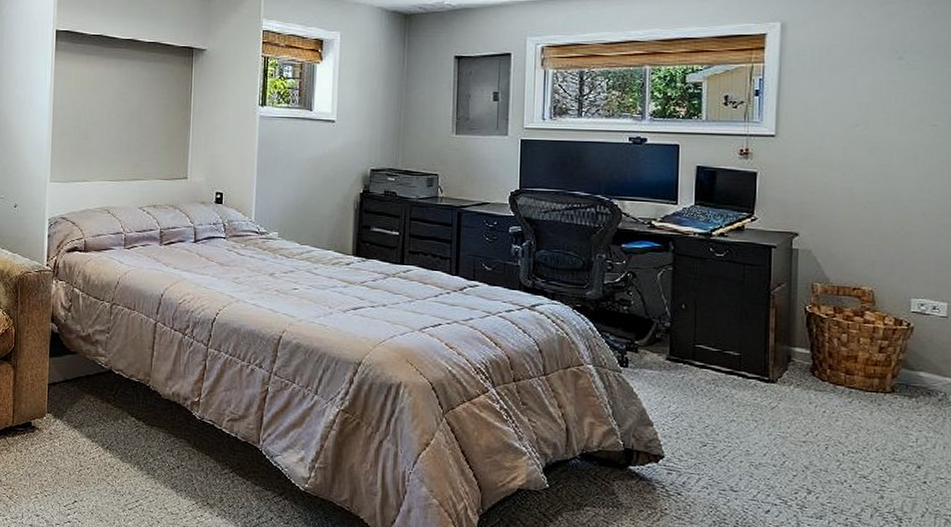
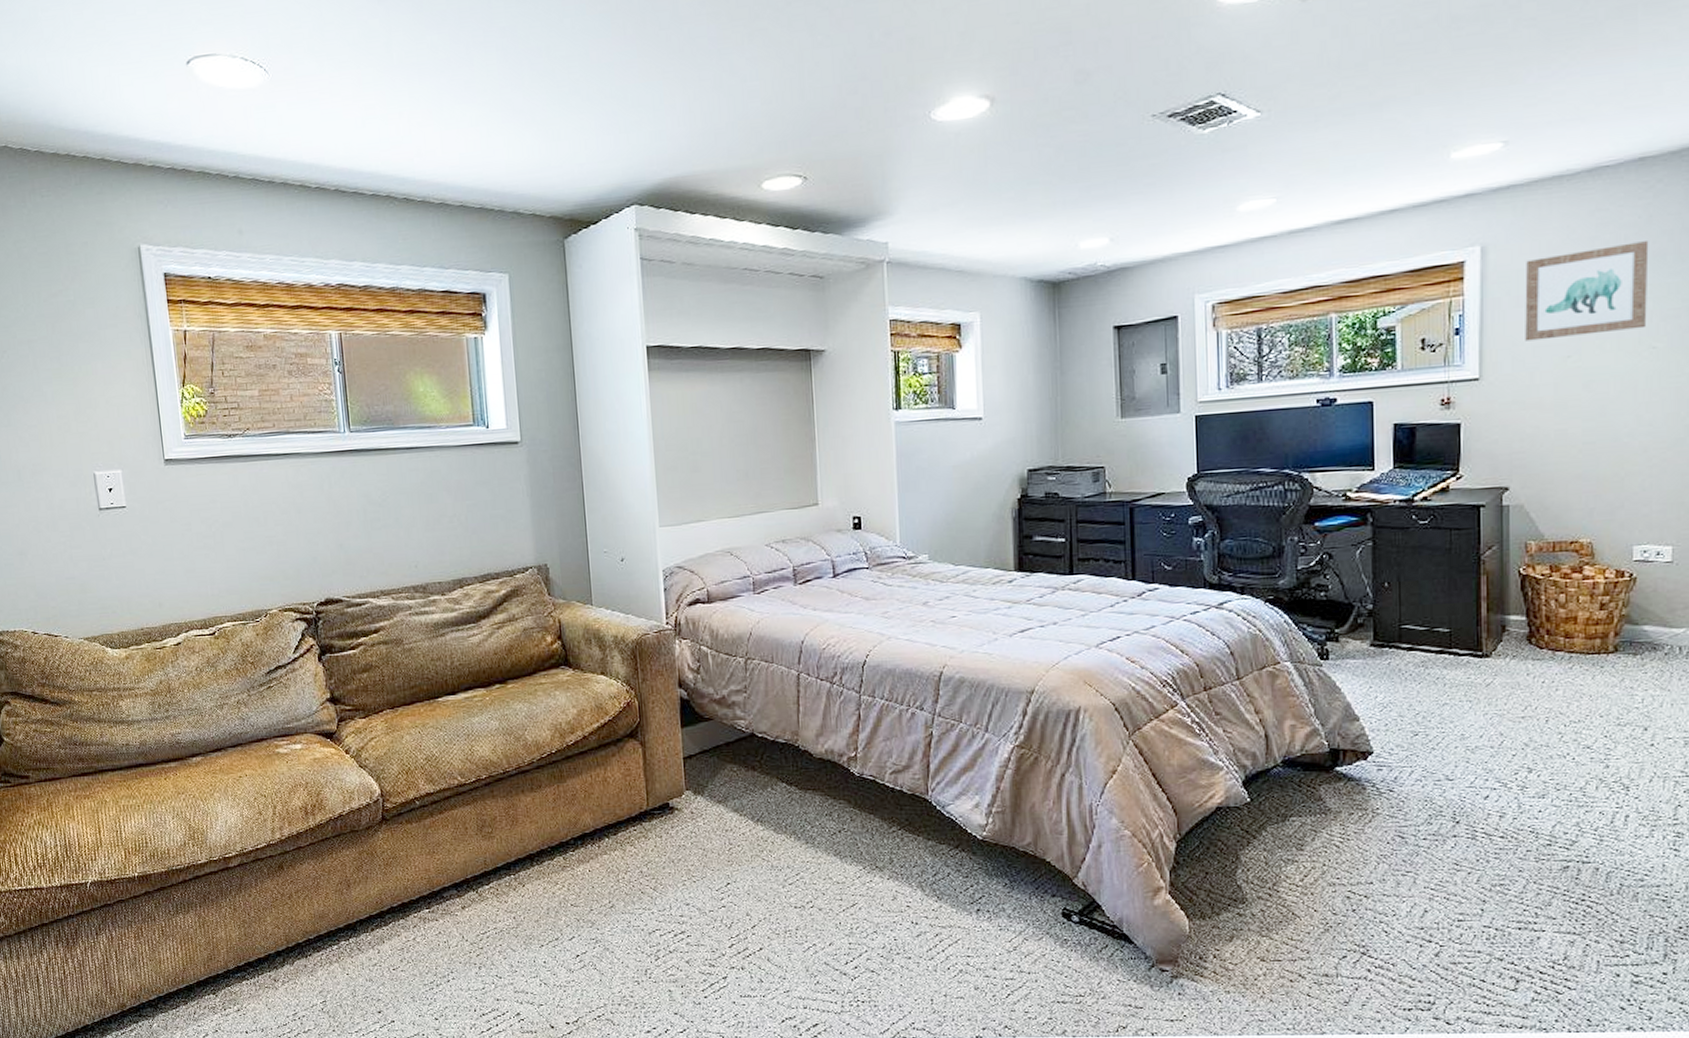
wall art: none [818,33,932,109] -> present [1525,241,1649,341]

